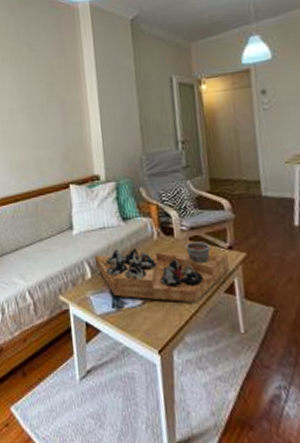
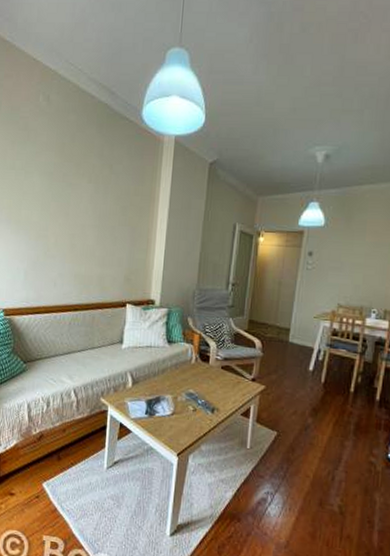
decorative tray: present [94,242,230,302] -> none [136,366,251,419]

